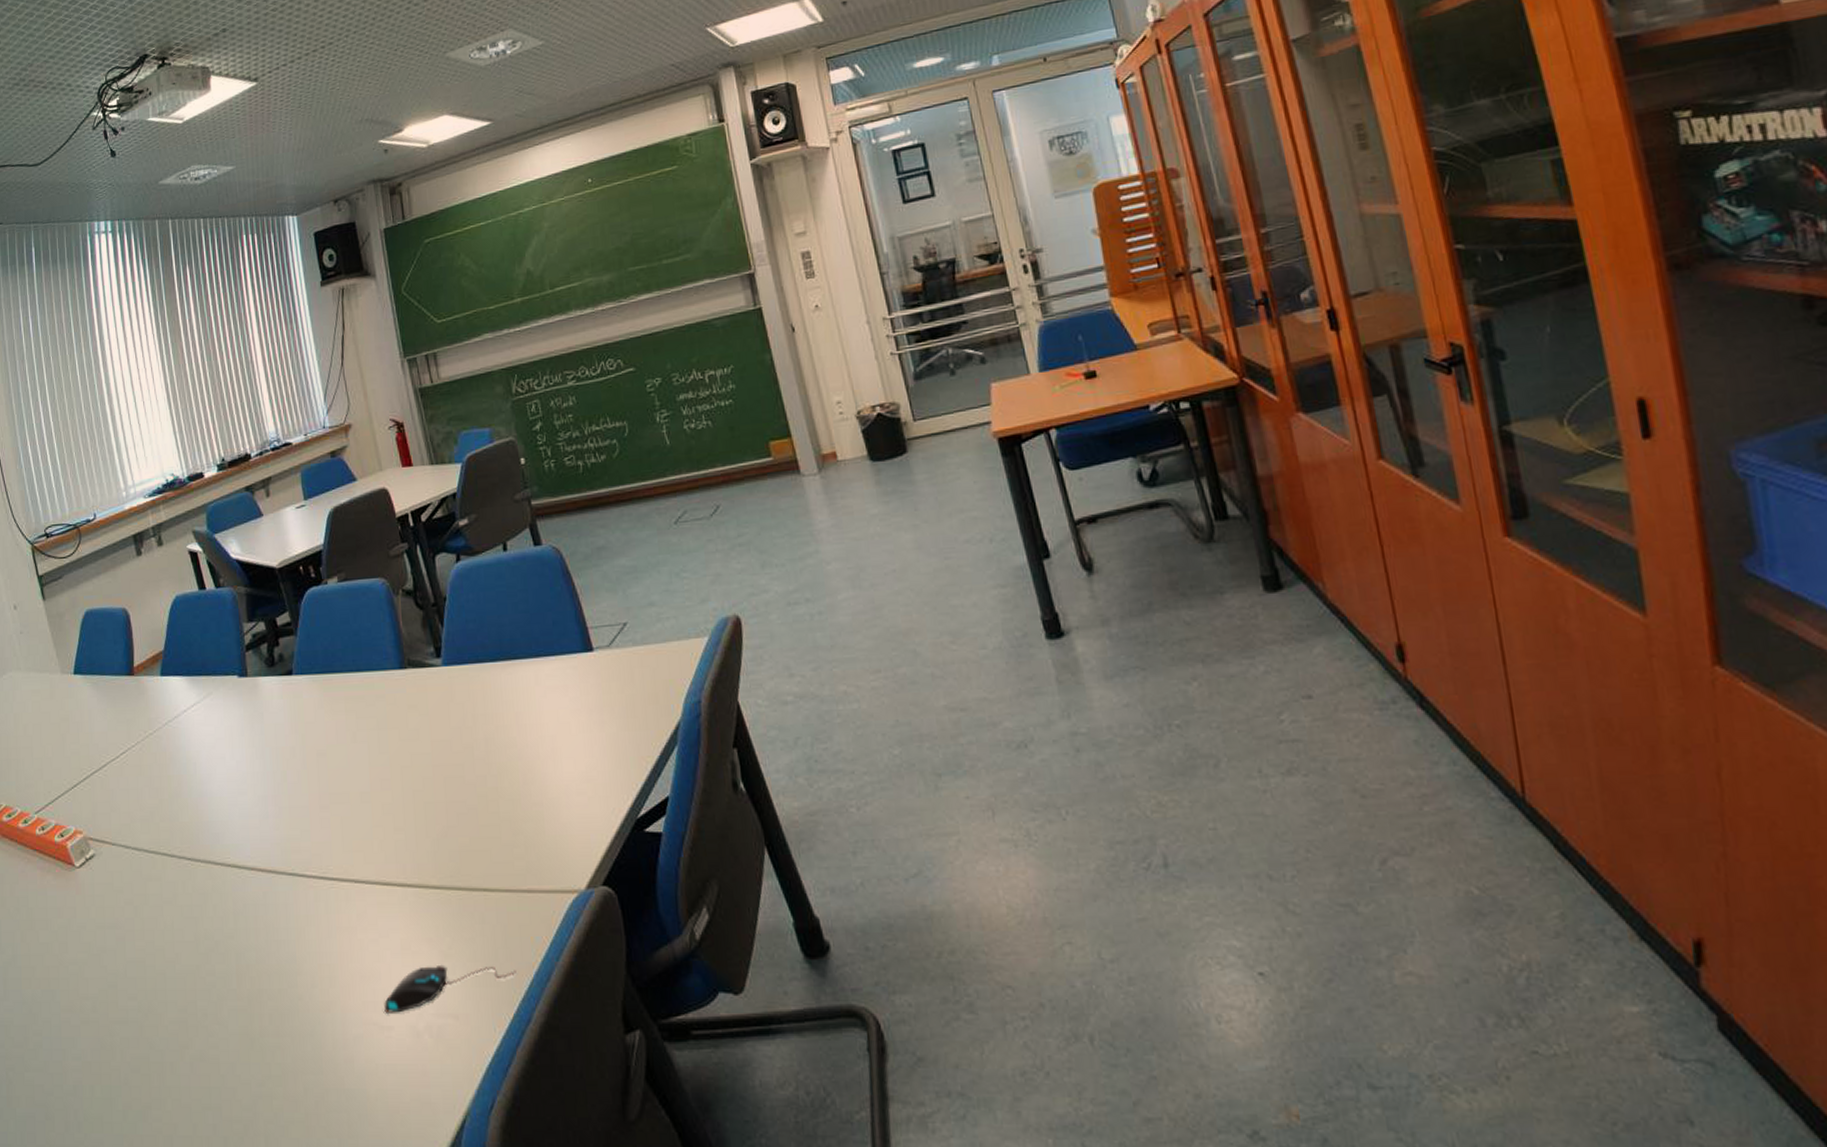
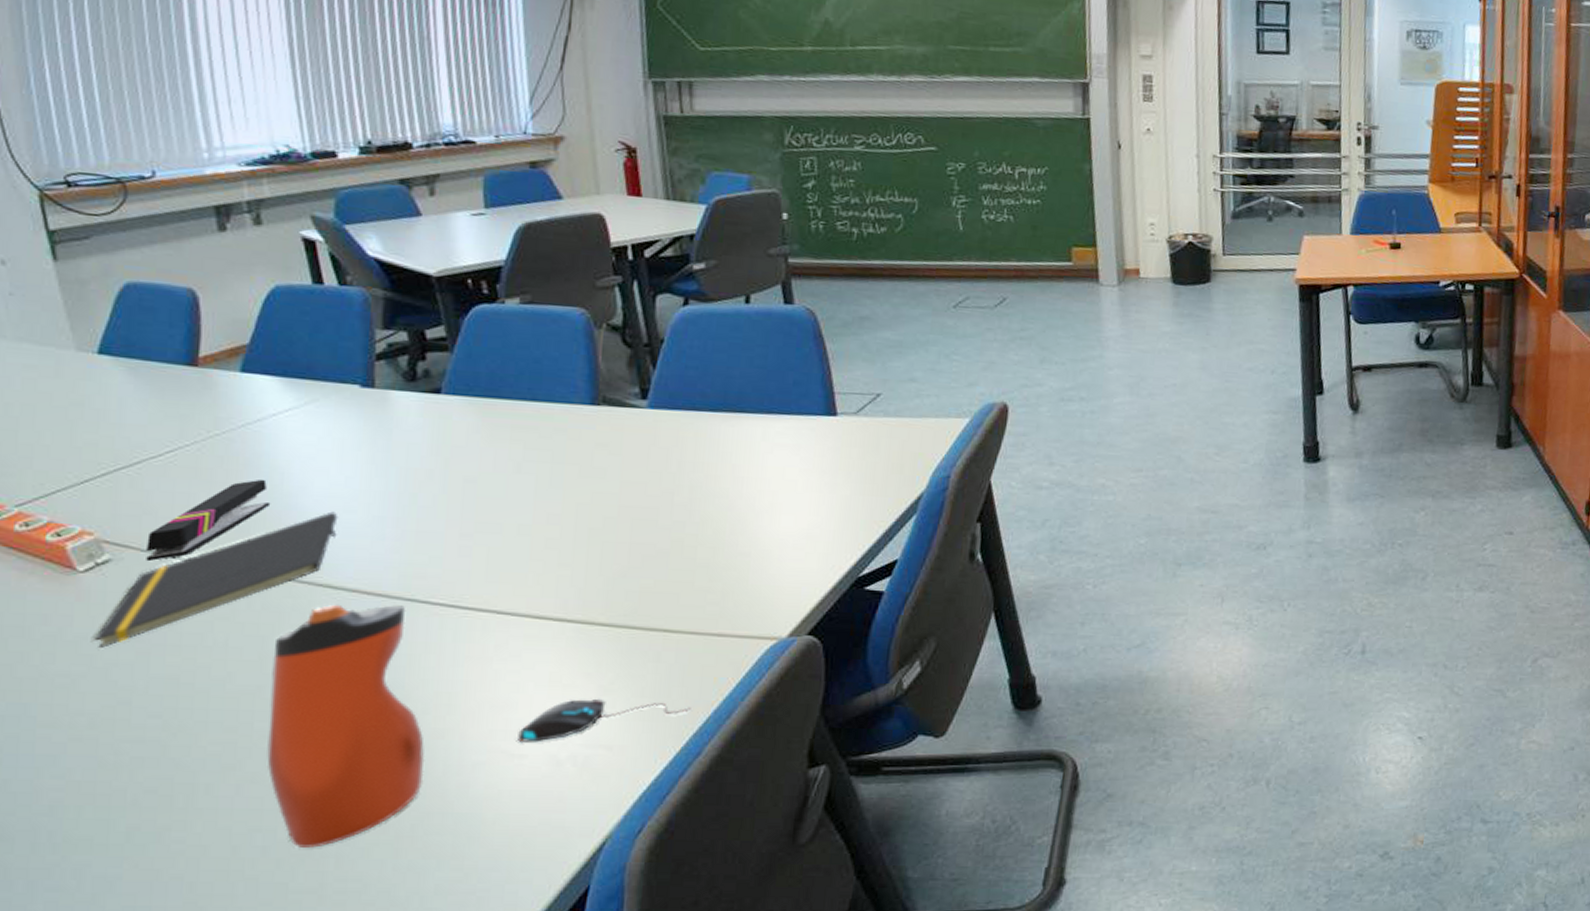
notepad: none [90,795,236,936] -> present [94,511,338,648]
stapler: none [115,770,190,854] -> present [146,479,271,562]
water bottle: none [204,880,320,1126] -> present [266,604,425,848]

